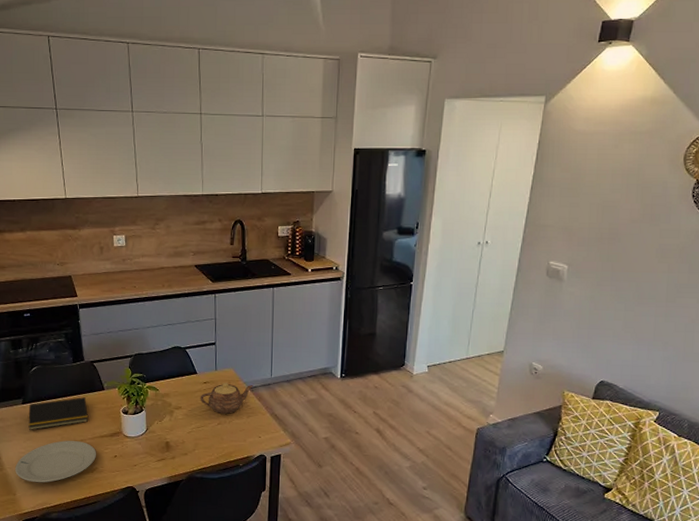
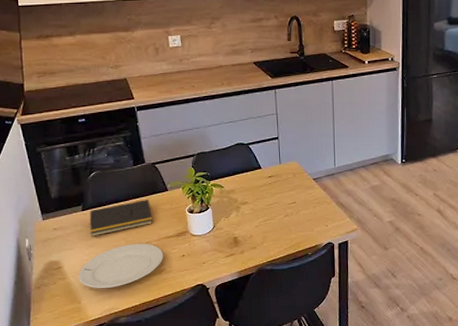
teapot: present [200,383,253,414] -> none [265,176,318,206]

